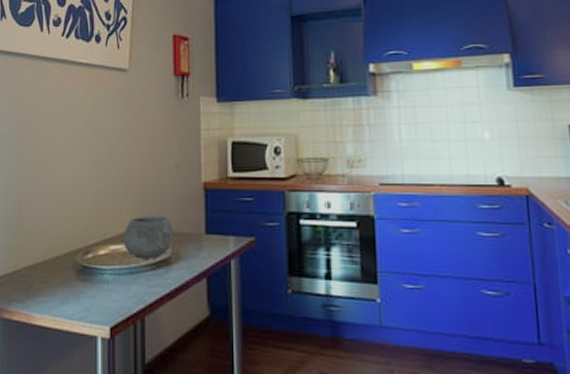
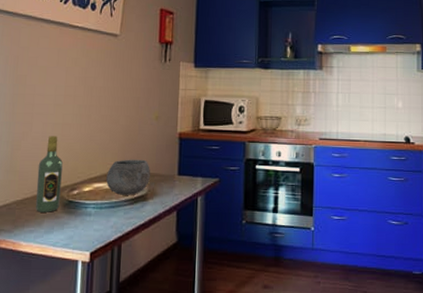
wine bottle: none [47,191,74,280] -> present [35,136,63,212]

